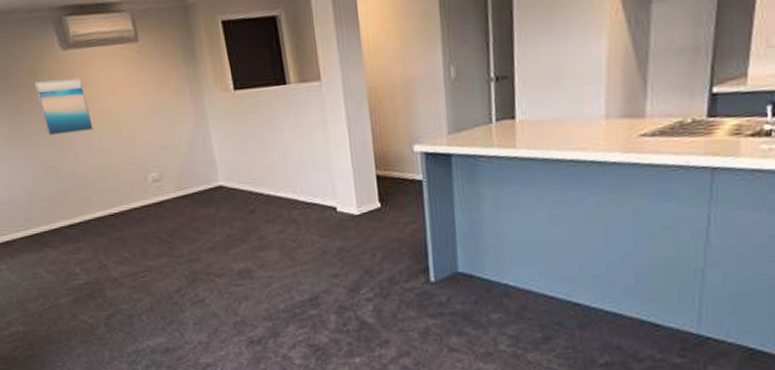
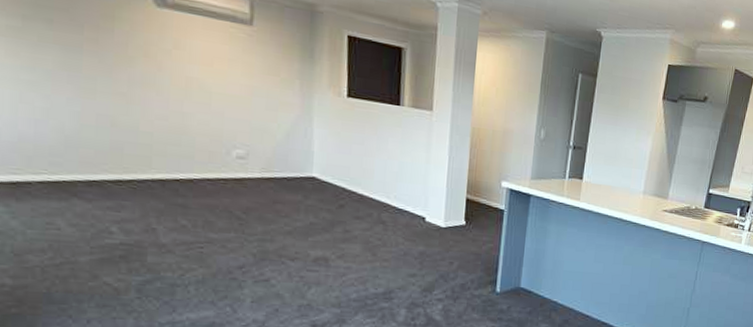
wall art: present [33,77,93,136] -> none [107,26,176,92]

